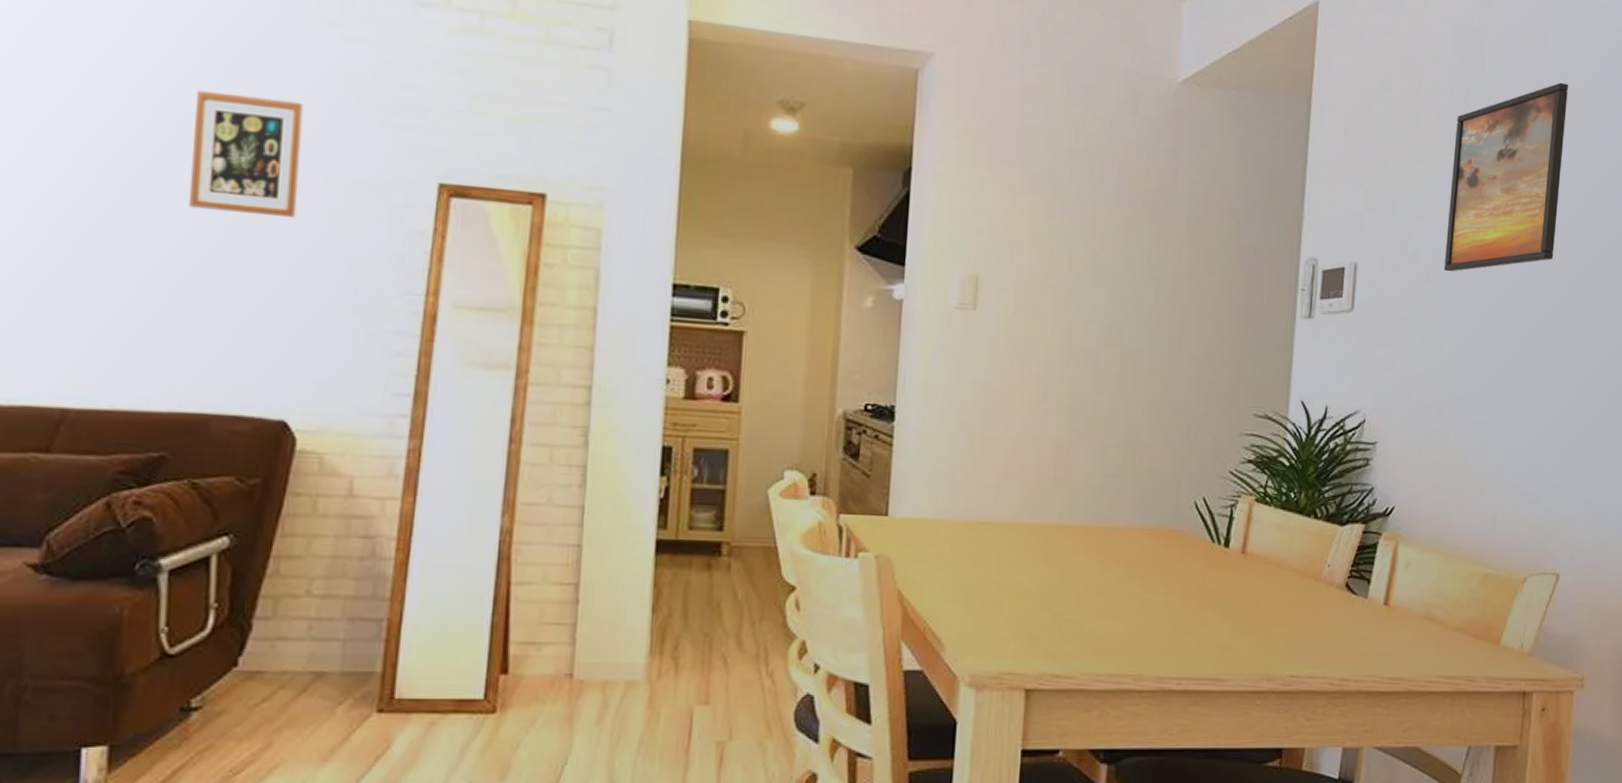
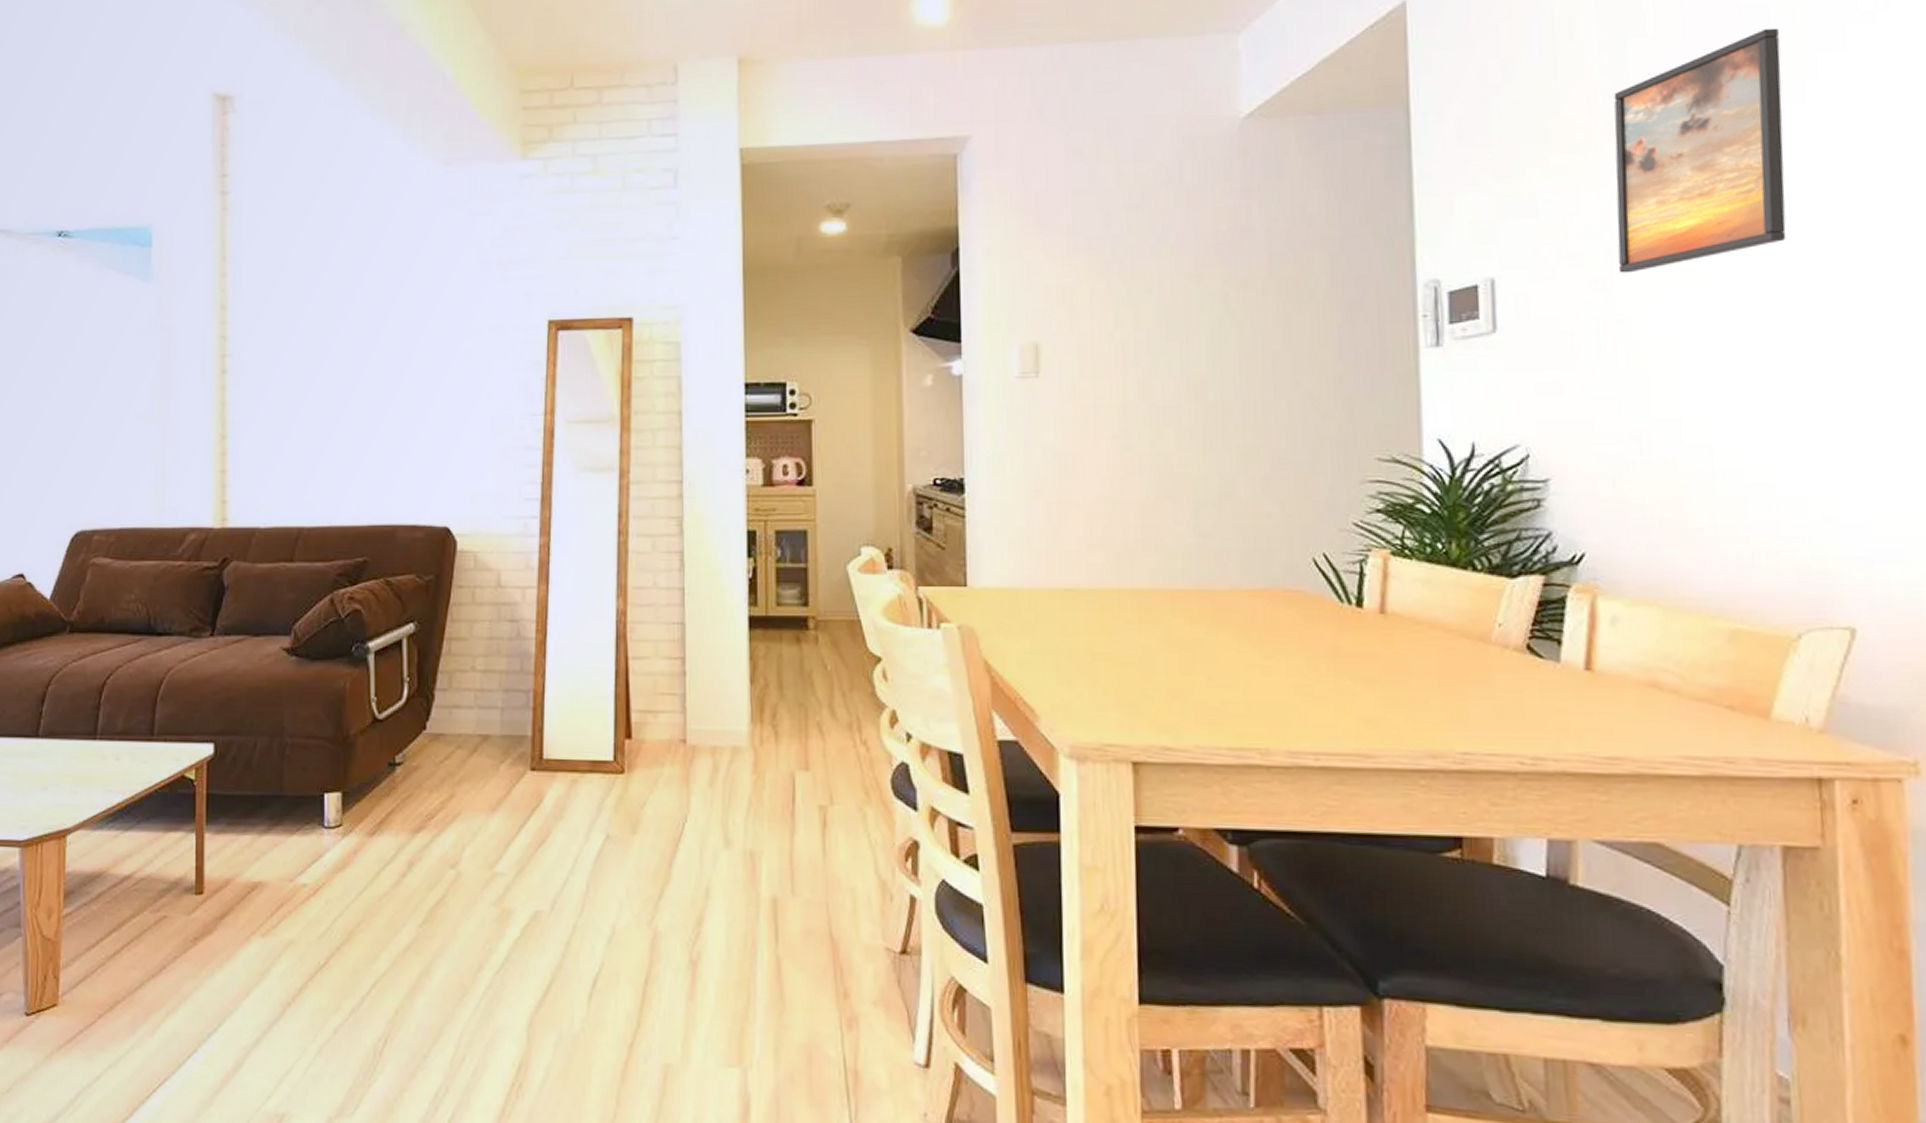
picture frame: present [188,91,304,217] -> none [371,270,446,364]

